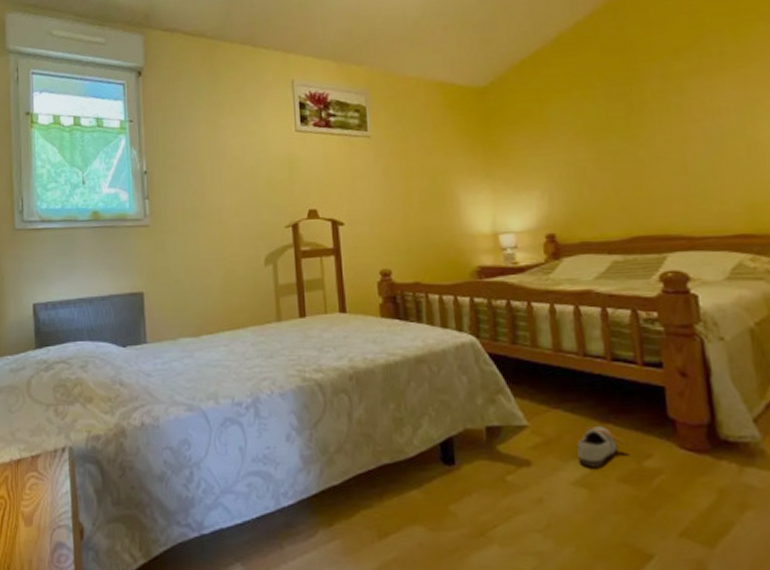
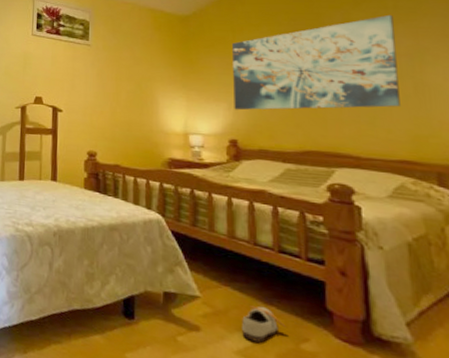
wall art: none [540,62,733,198] -> present [232,14,400,111]

